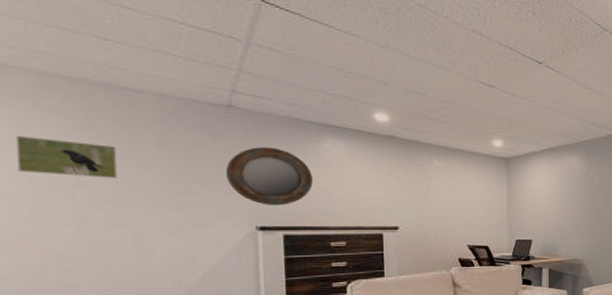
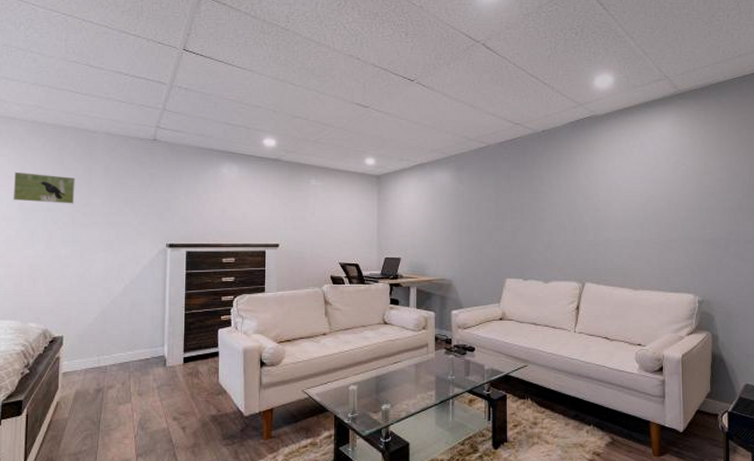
home mirror: present [225,147,313,205] -> none [147,174,212,225]

